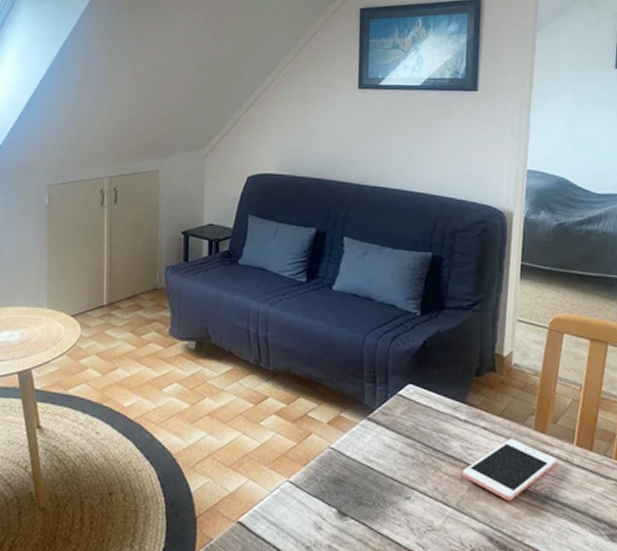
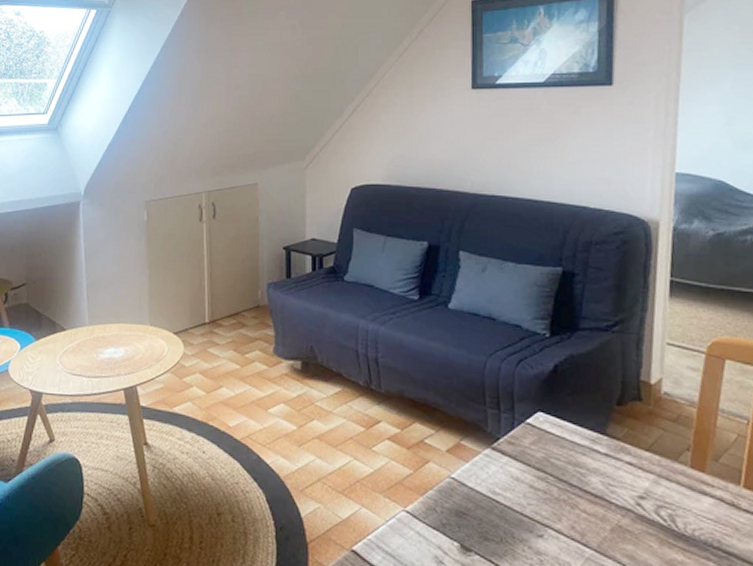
cell phone: present [463,439,558,502] -> none [604,476,720,547]

